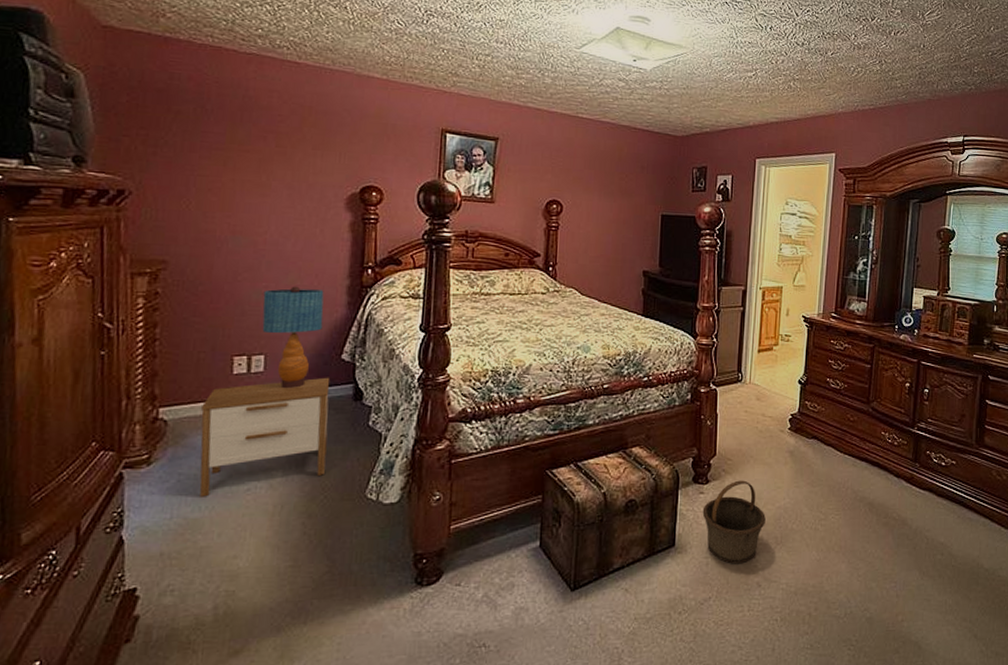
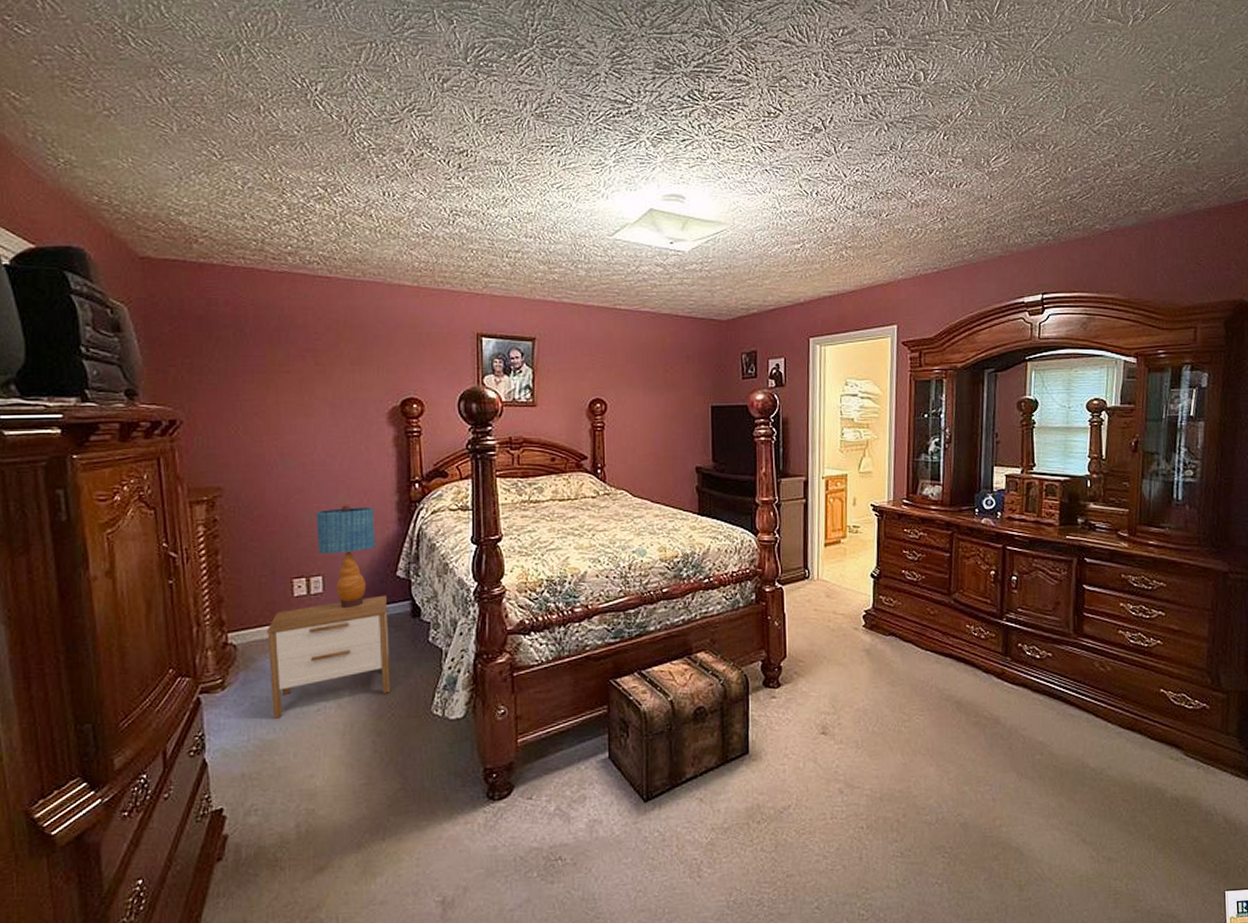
basket: present [702,480,766,564] -> none [776,682,844,771]

